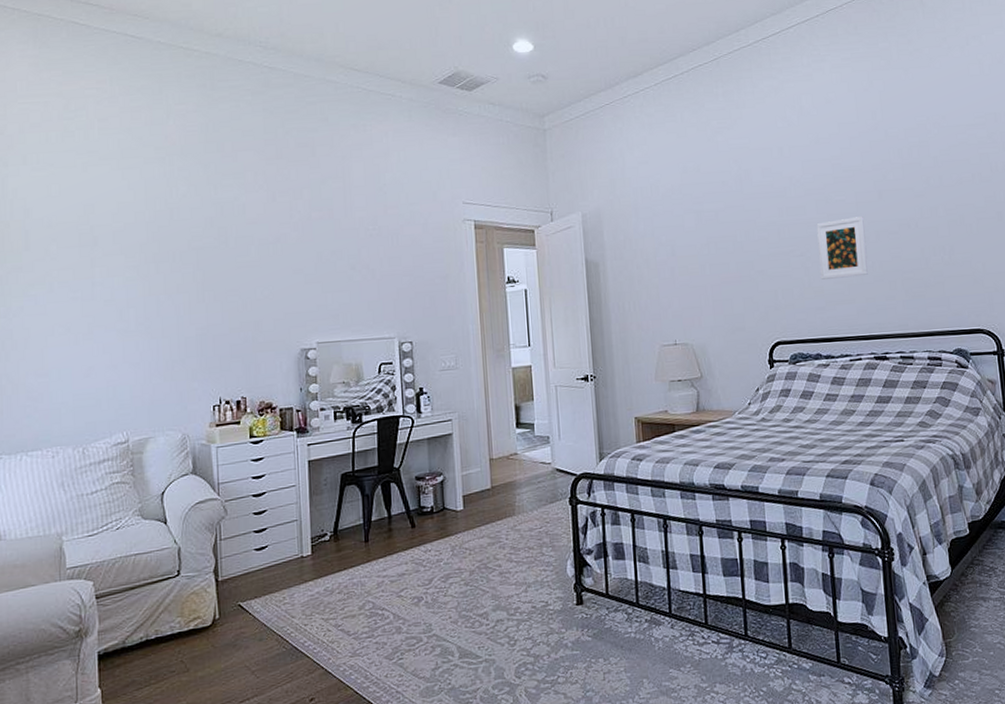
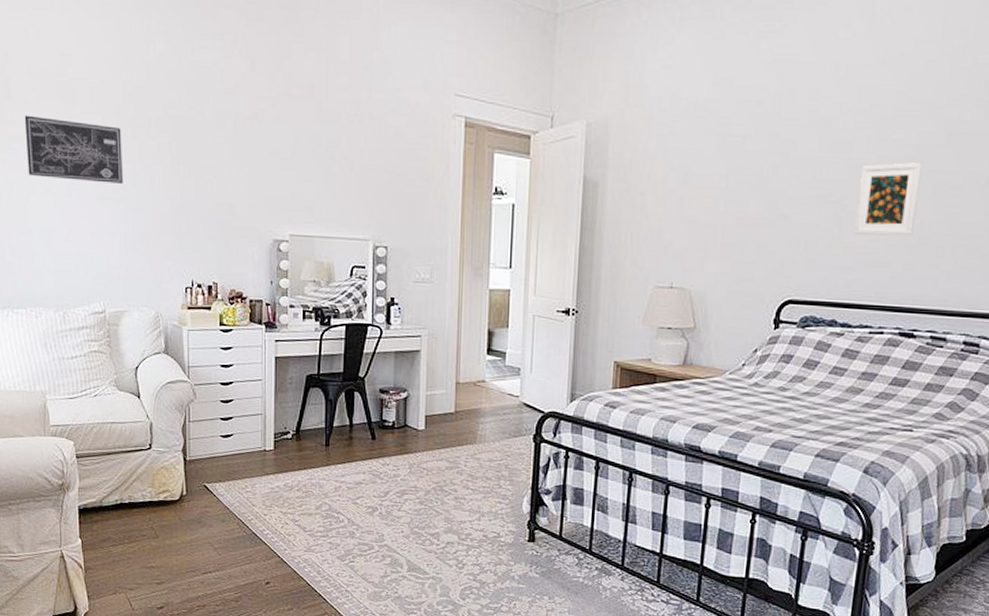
wall art: none [44,263,147,319] -> present [24,115,123,184]

